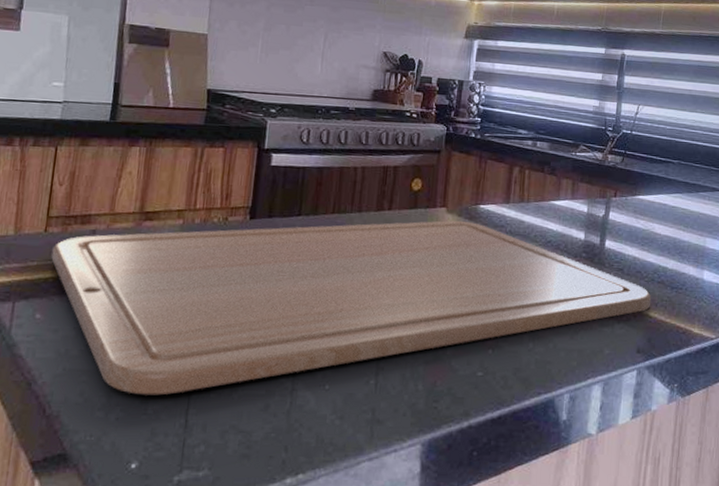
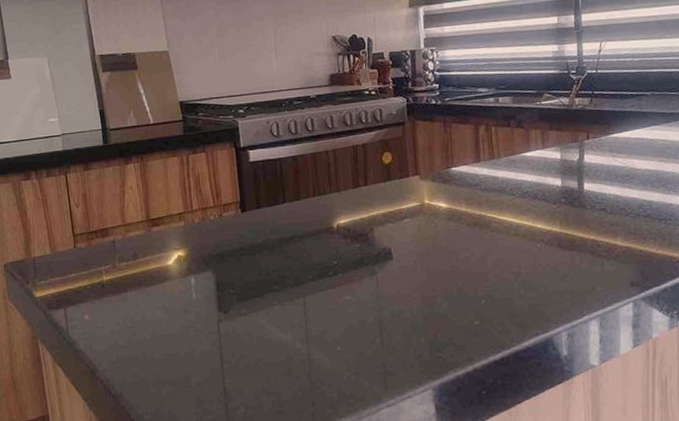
chopping board: present [51,220,652,396] -> none [84,185,640,372]

